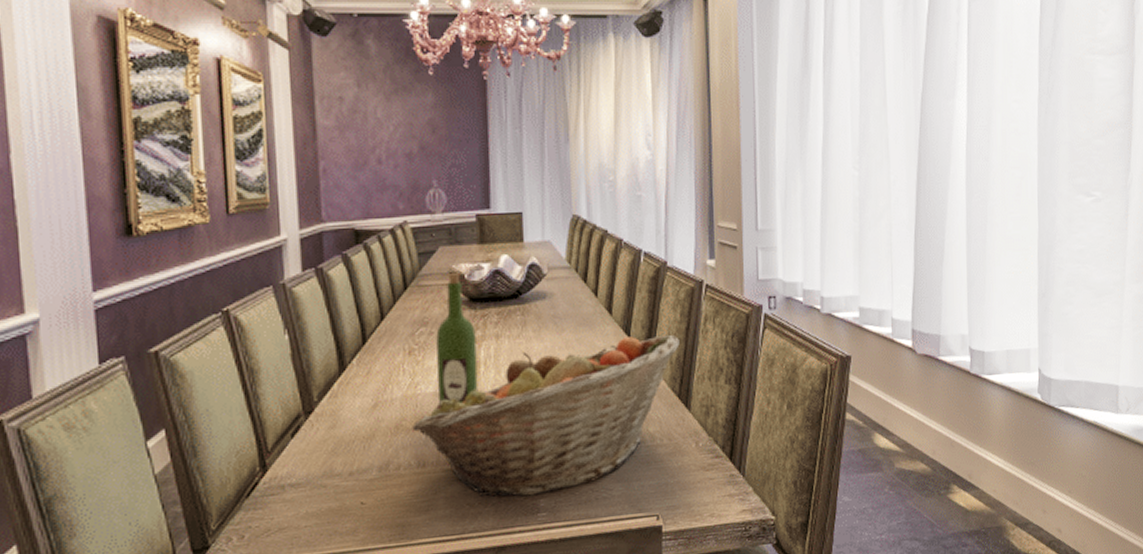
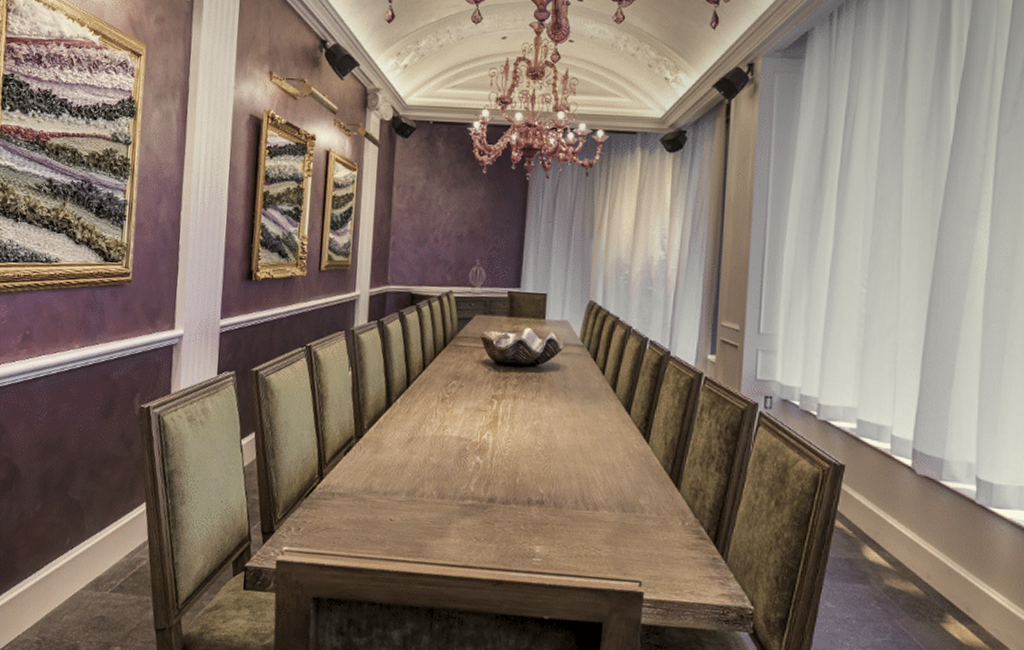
fruit basket: present [412,334,680,497] -> none [437,414,675,542]
wine bottle: present [436,272,478,404] -> none [460,337,498,450]

